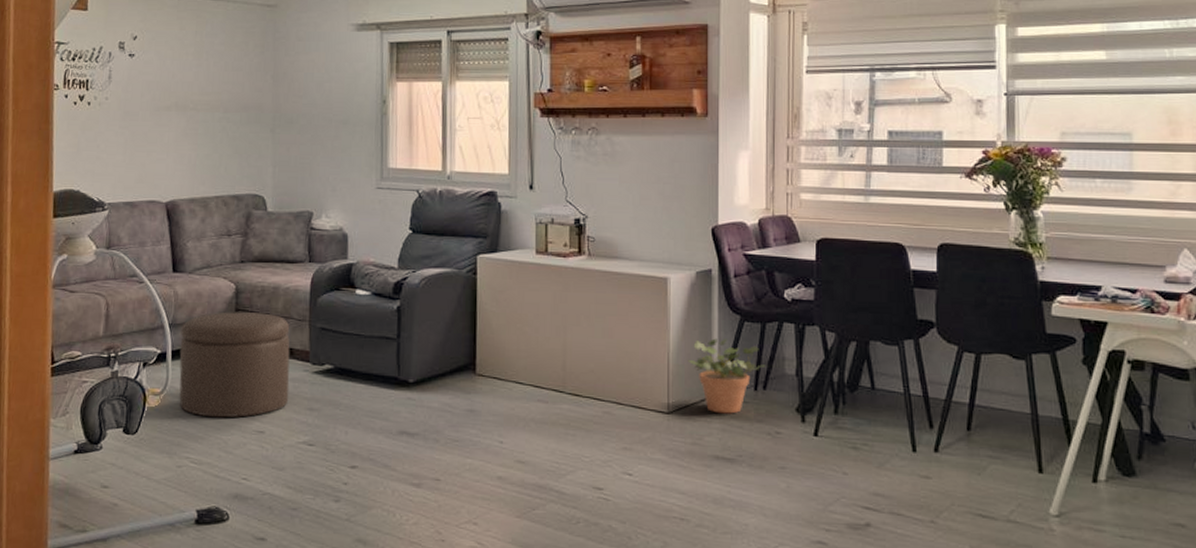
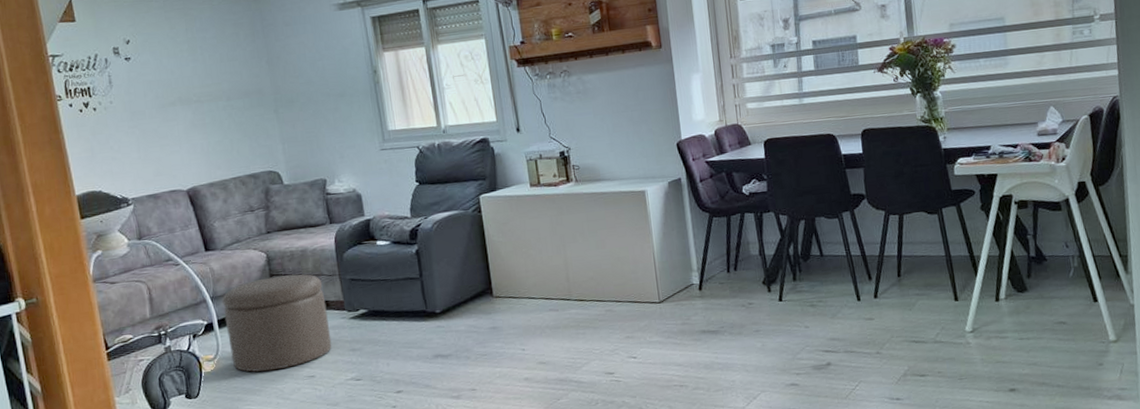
potted plant: present [687,338,765,414] -> none [670,234,734,296]

